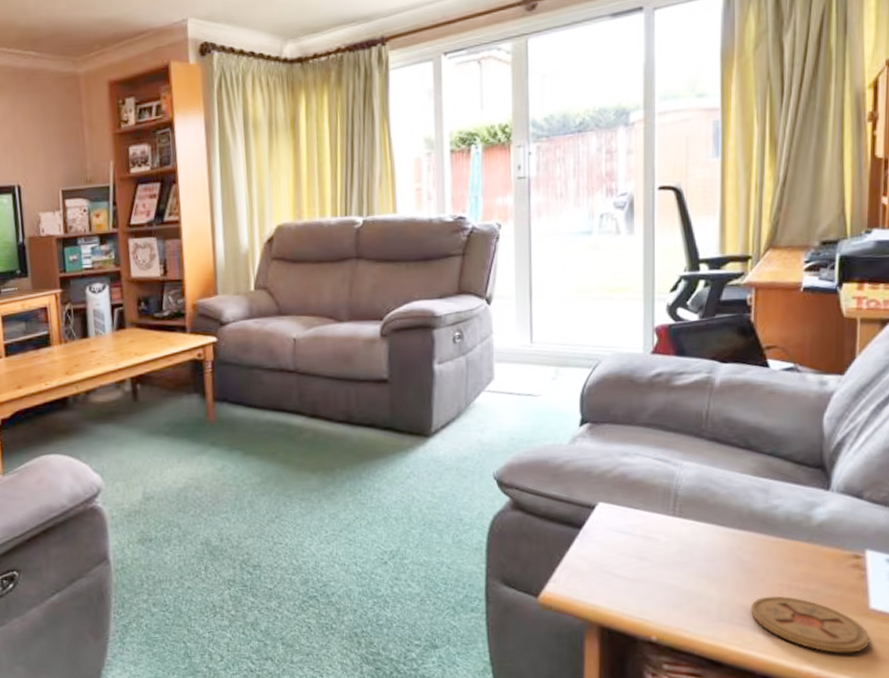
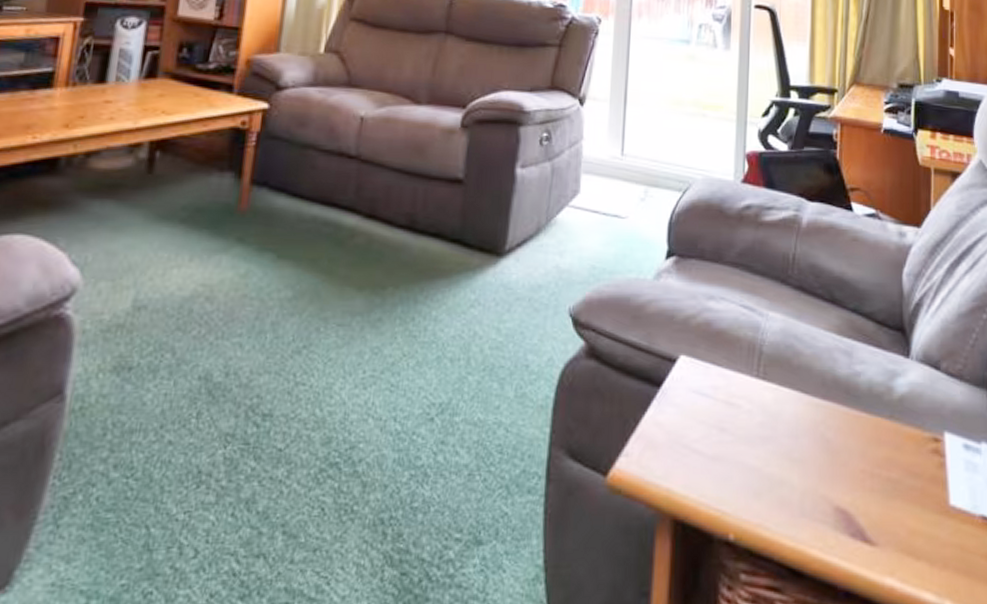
coaster: present [751,595,870,653] -> none [833,485,951,563]

